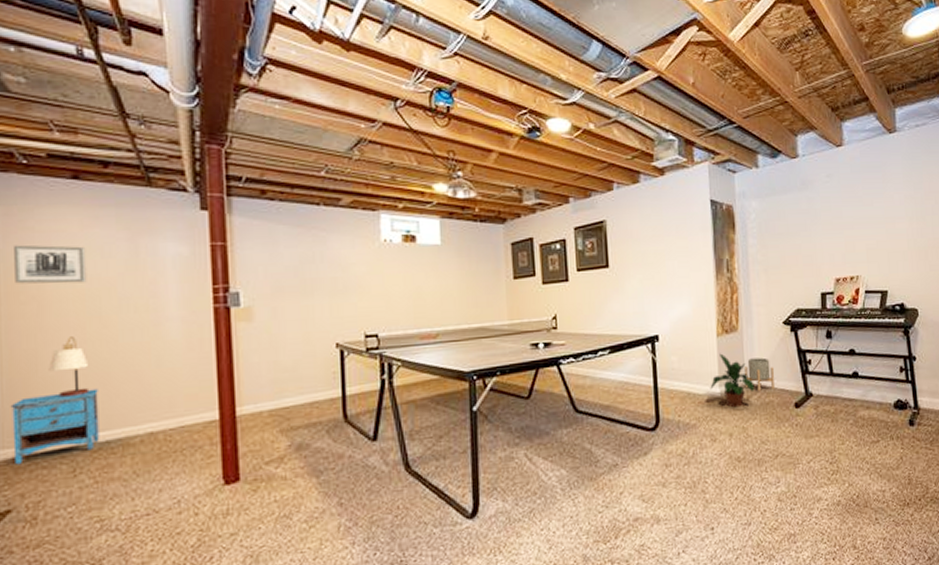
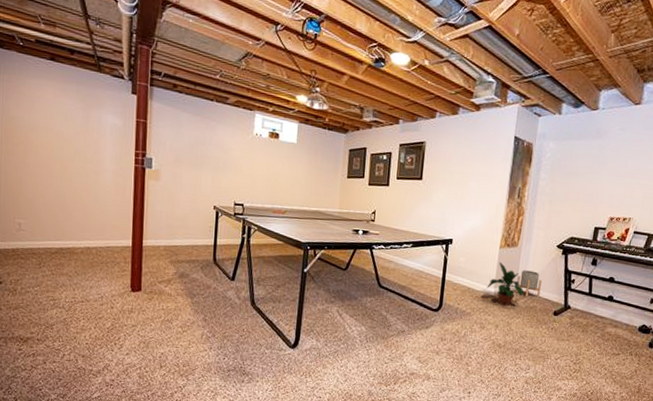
nightstand: present [10,388,100,465] -> none [4,209,58,254]
wall art: present [12,244,87,284] -> none [11,103,56,136]
lamp: present [48,336,89,398] -> none [28,173,53,214]

